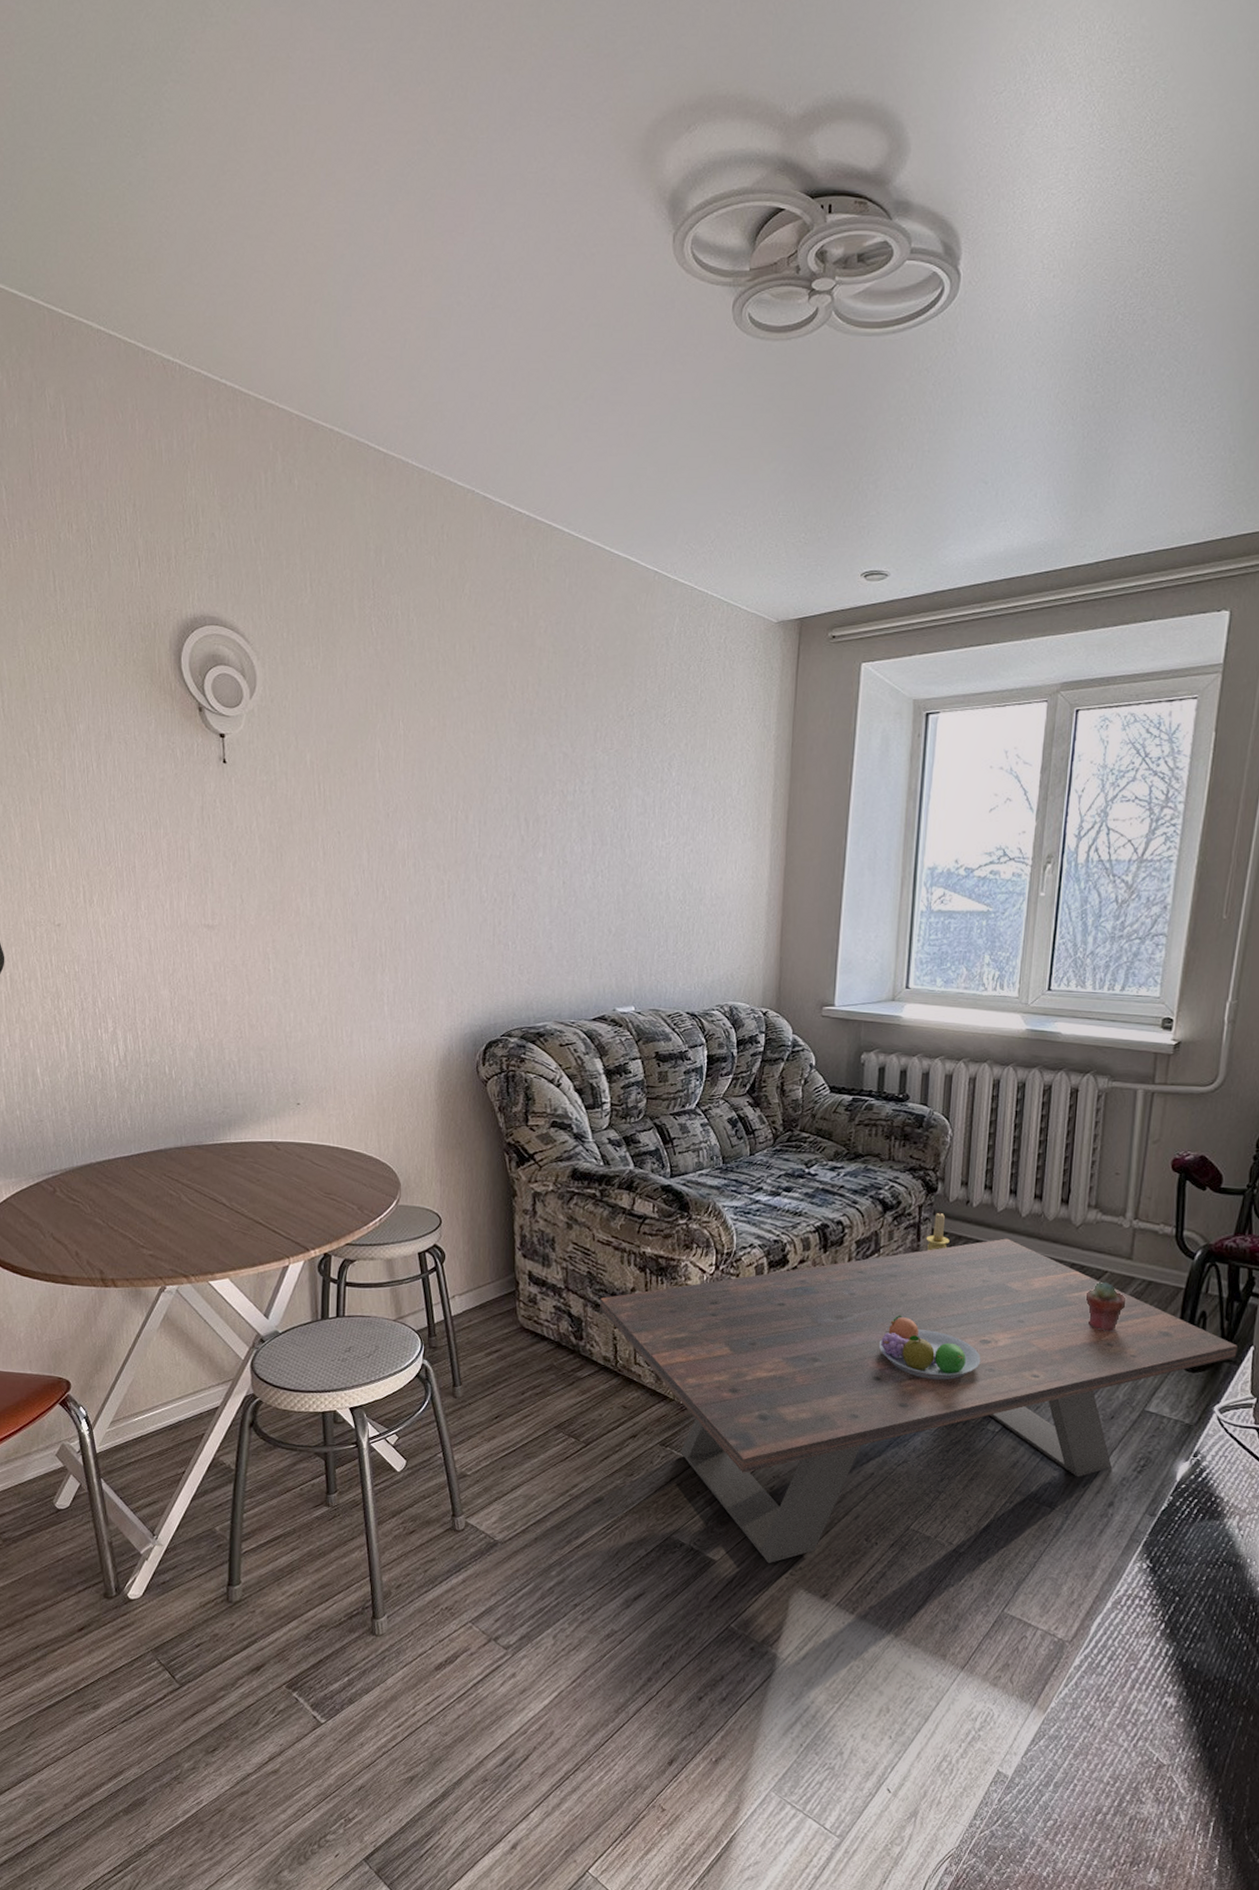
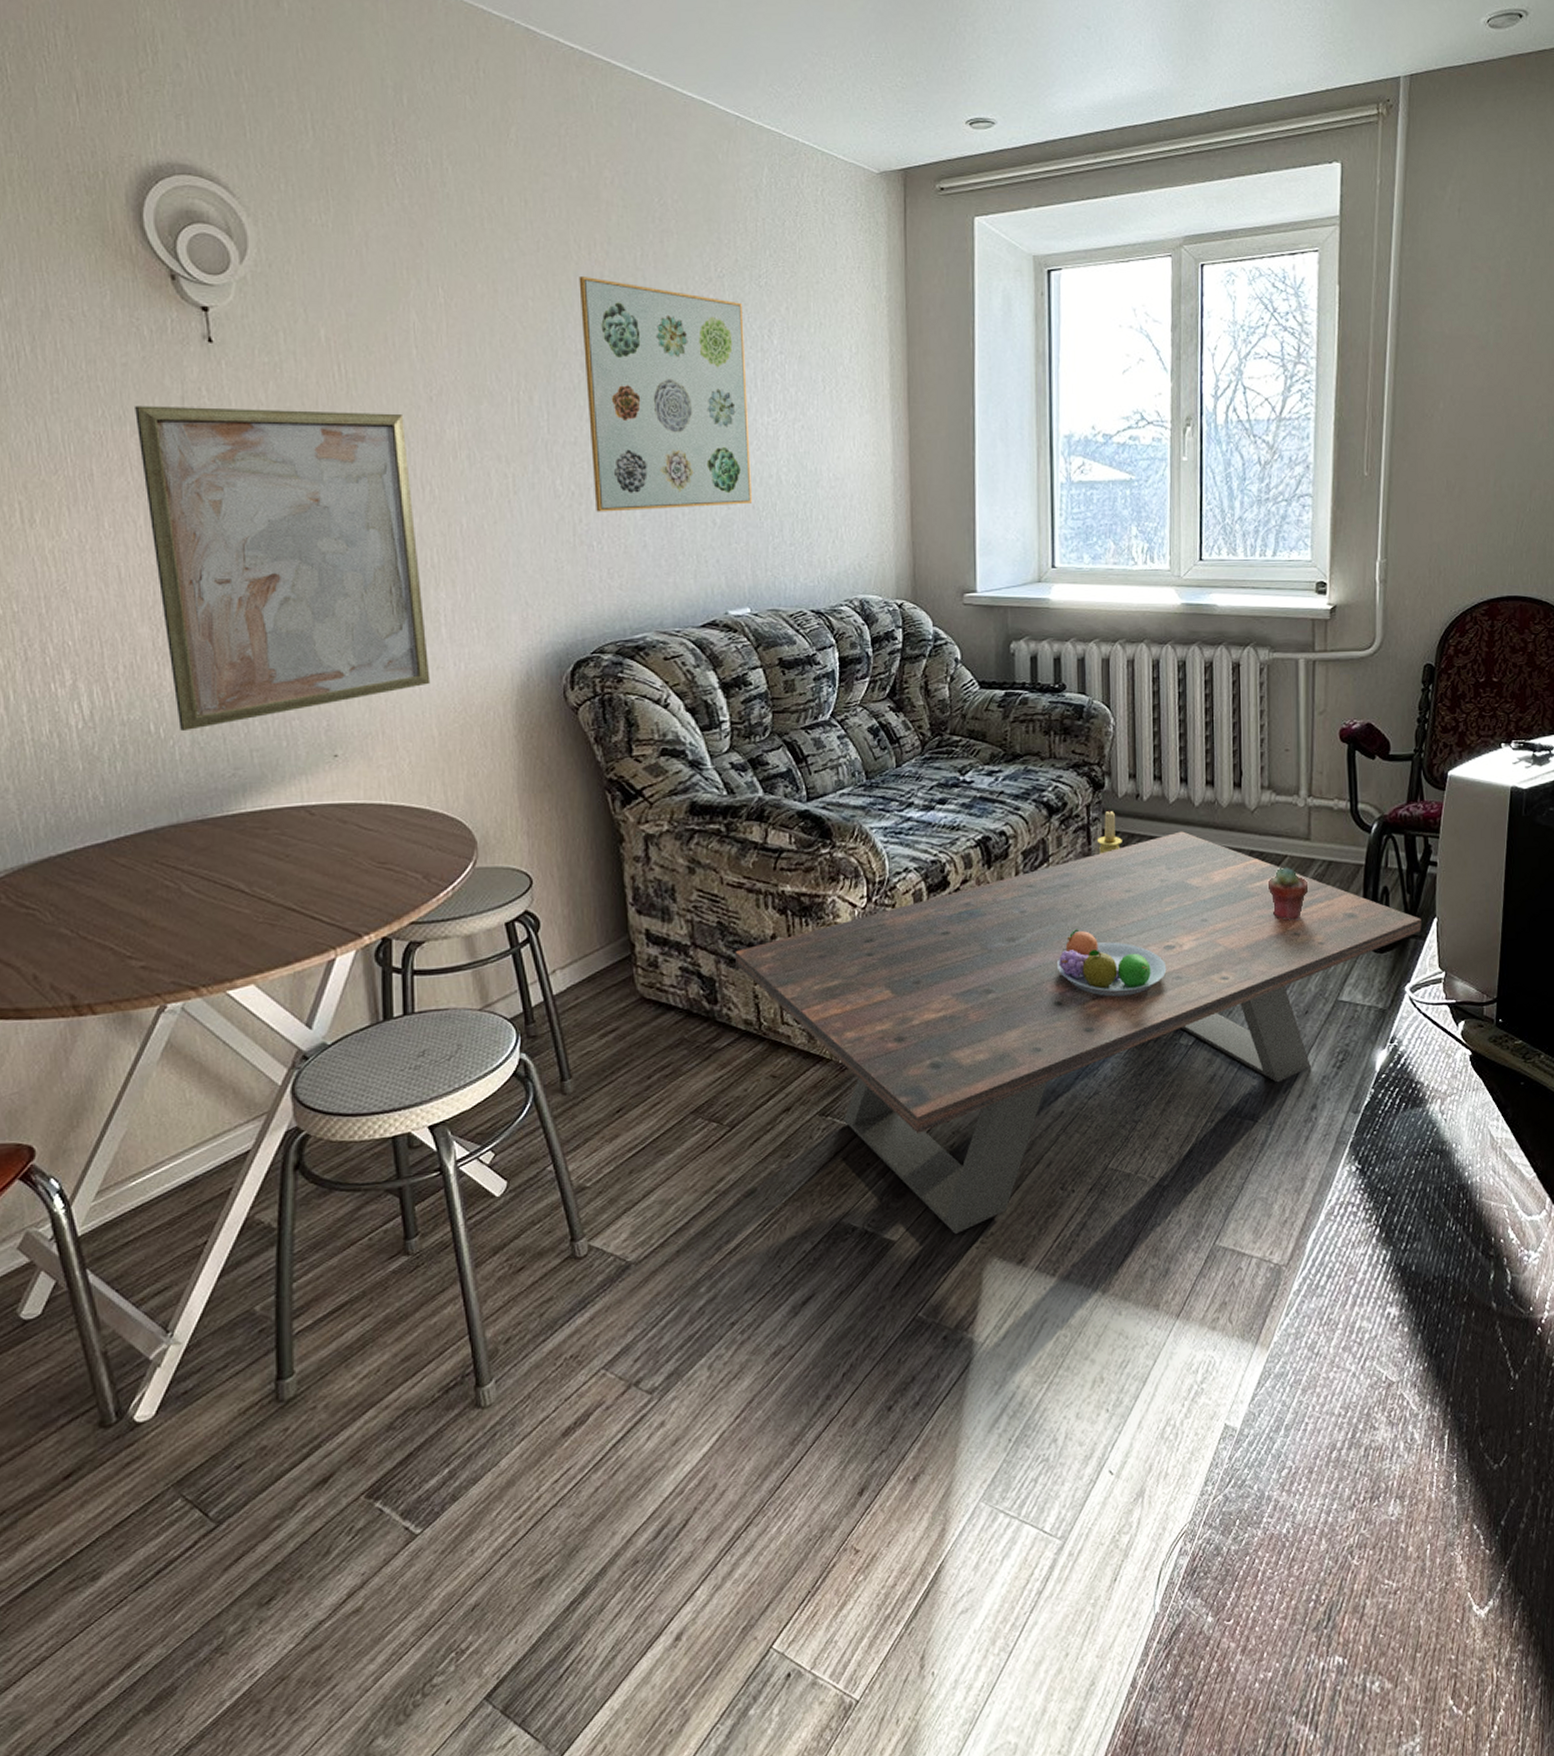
wall art: none [167,813,373,1075] -> present [135,406,431,732]
wall art: none [512,713,648,917] -> present [579,277,752,512]

